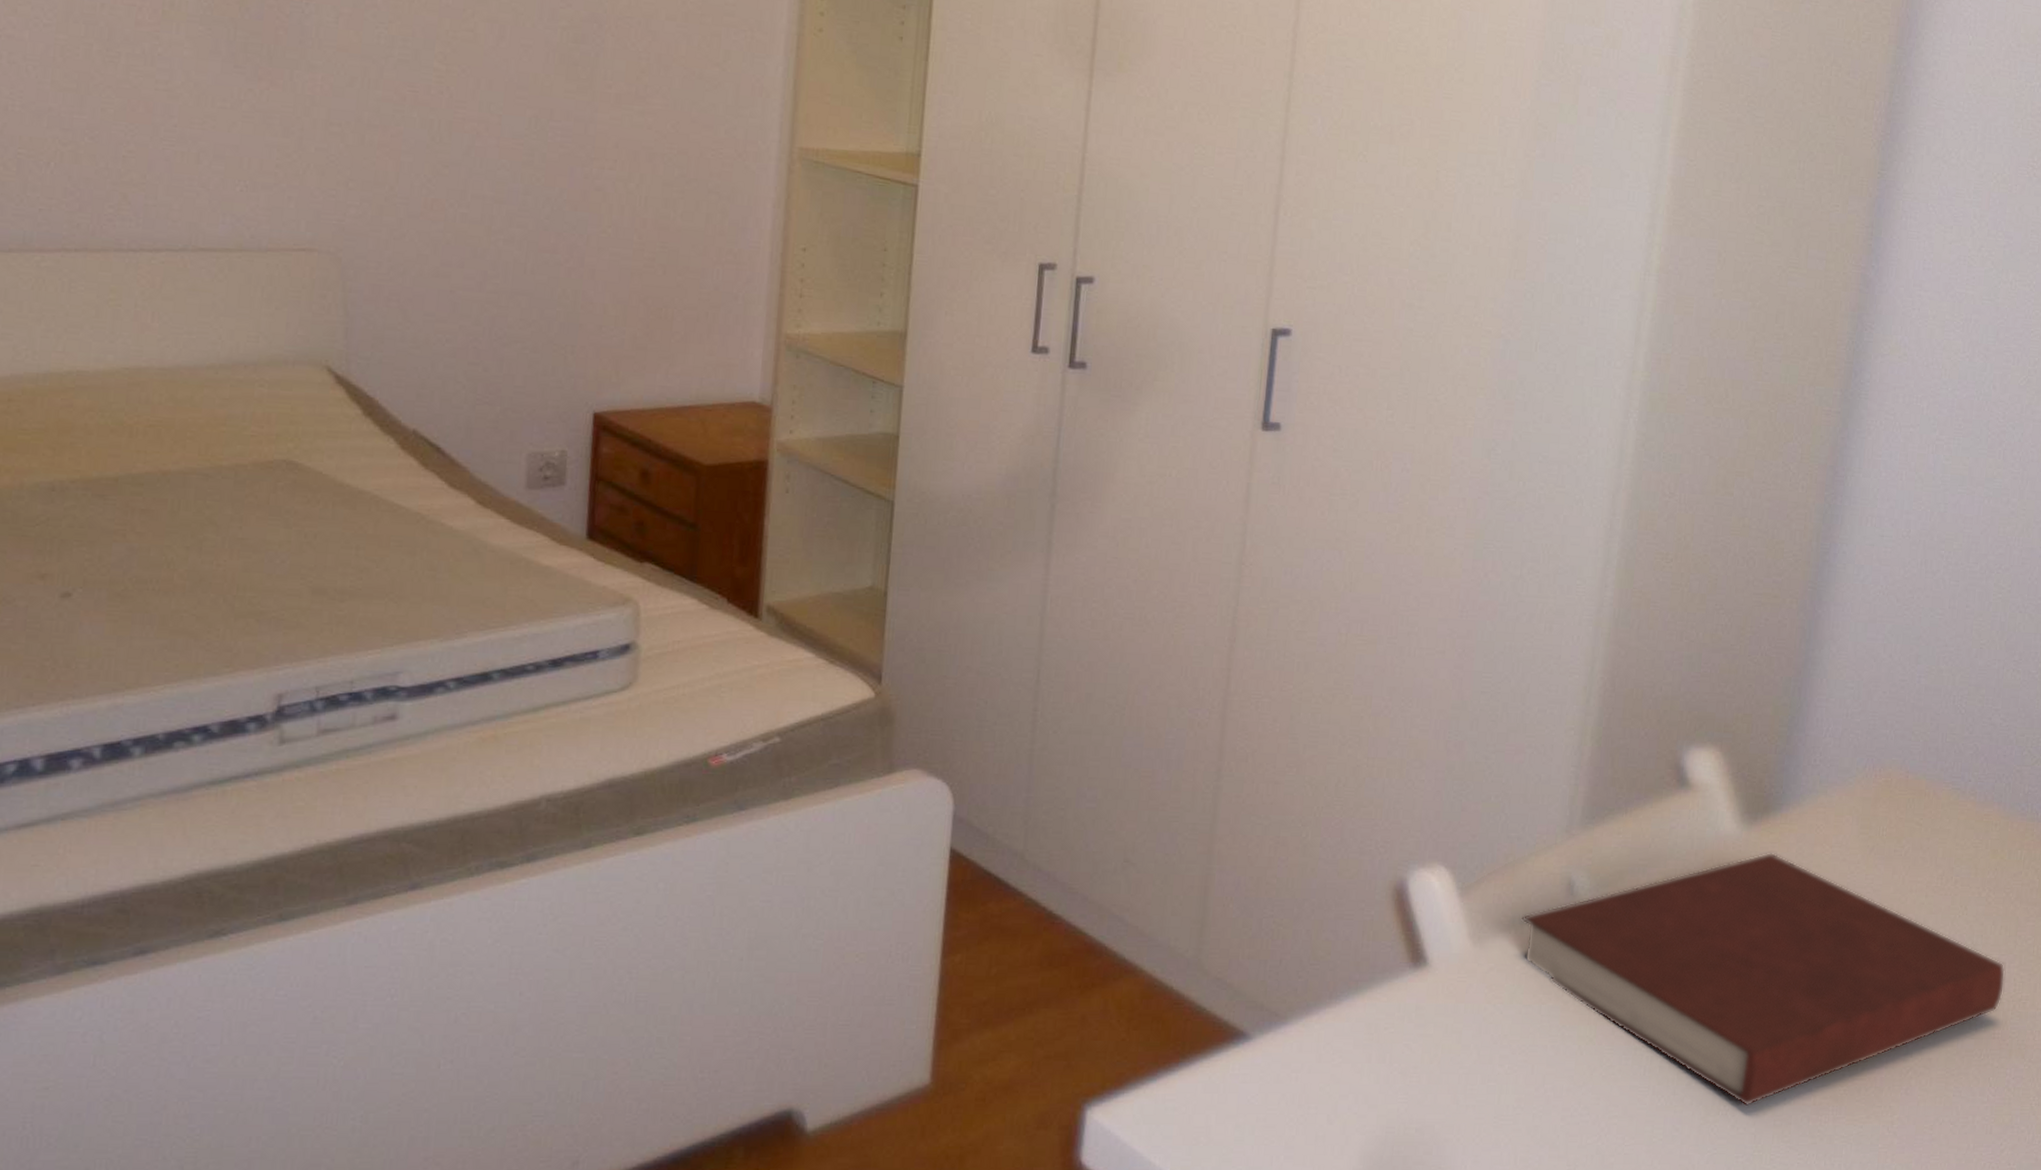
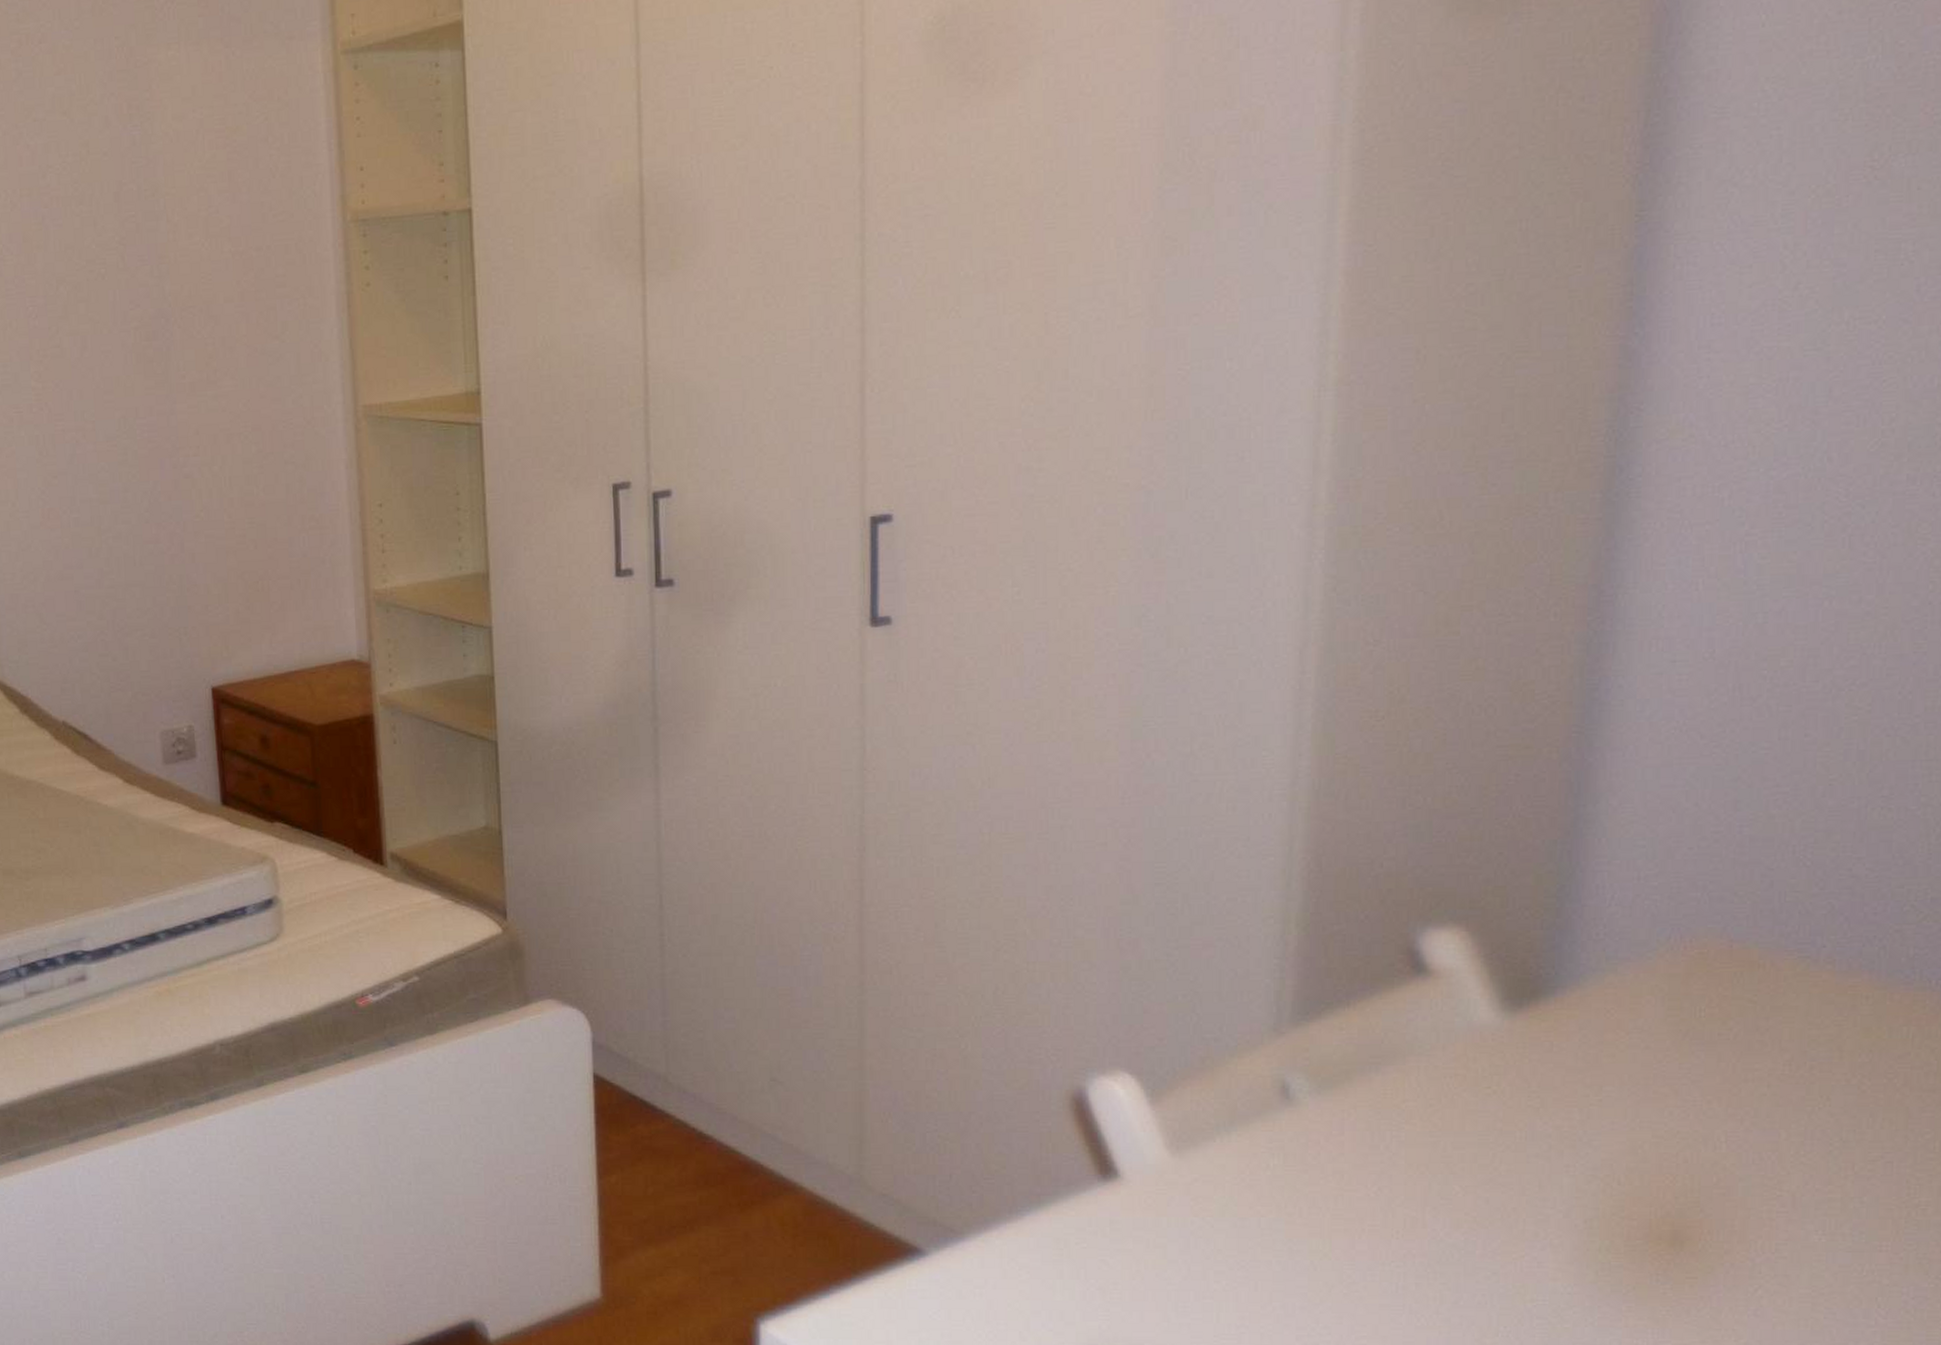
notebook: present [1521,852,2006,1107] -> none [1227,1042,1893,1328]

